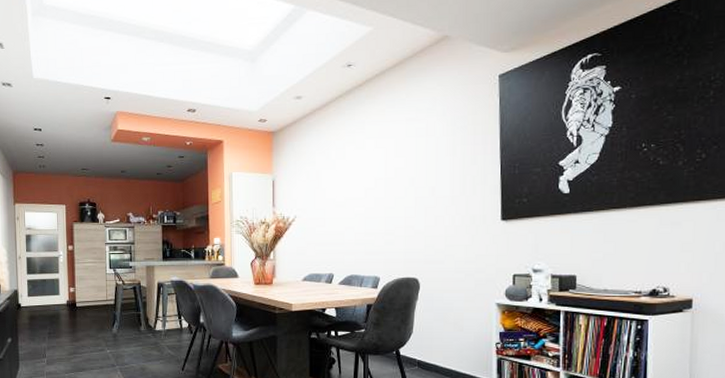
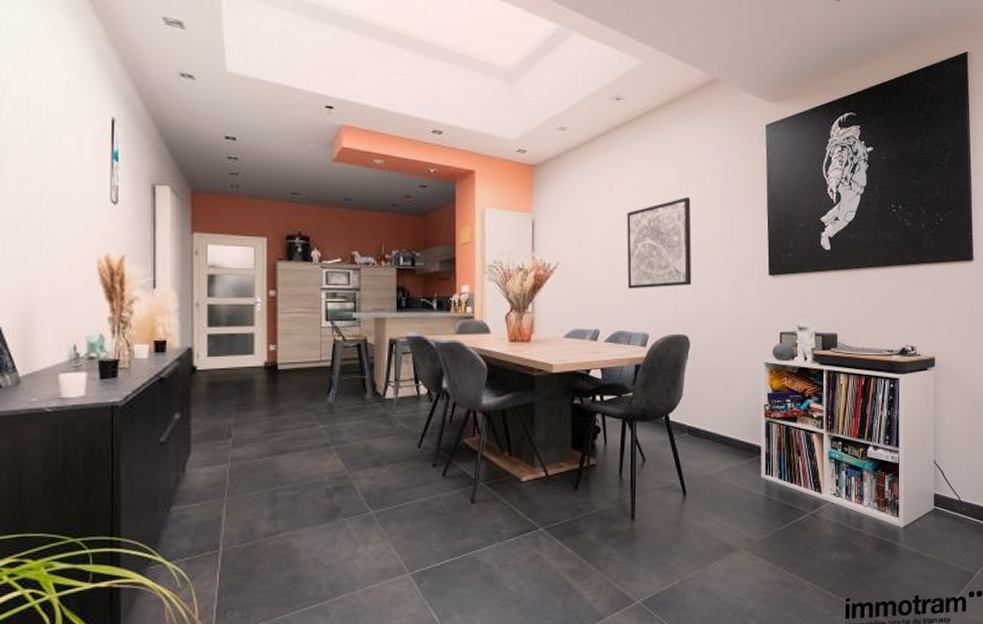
wall art: none [358,151,422,237] -> present [627,197,692,289]

